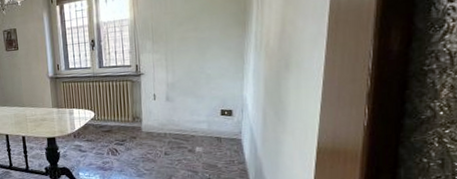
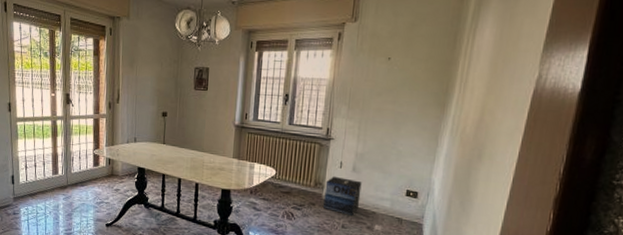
cardboard box: none [142,108,178,142] -> present [323,176,362,216]

